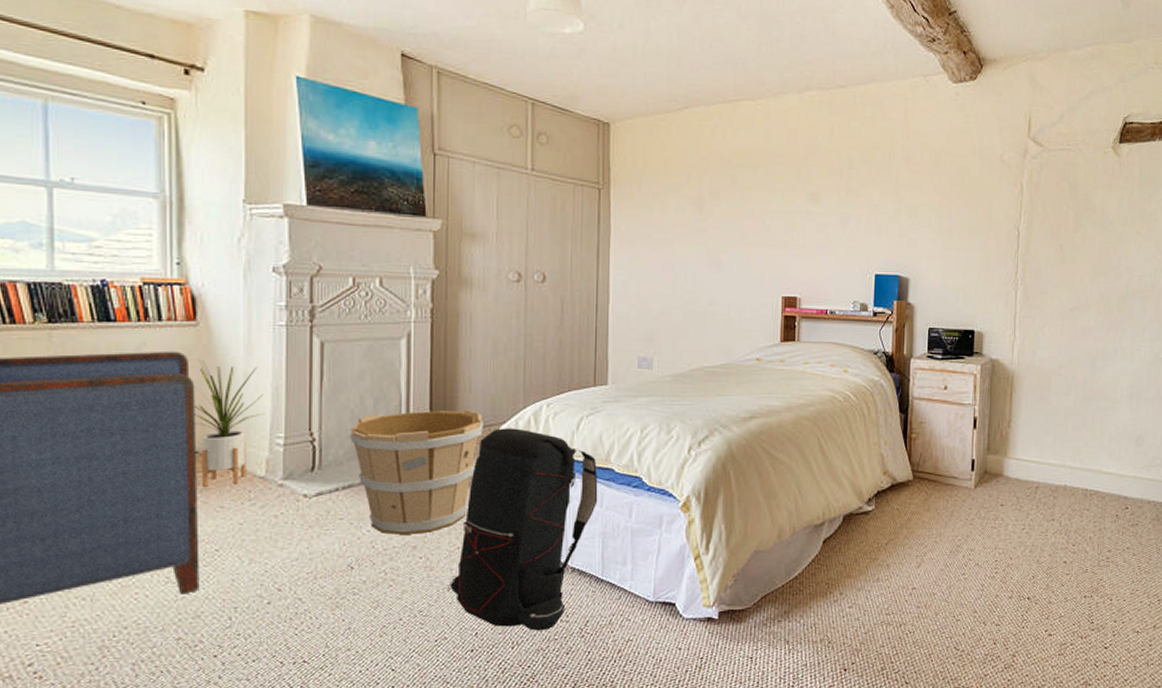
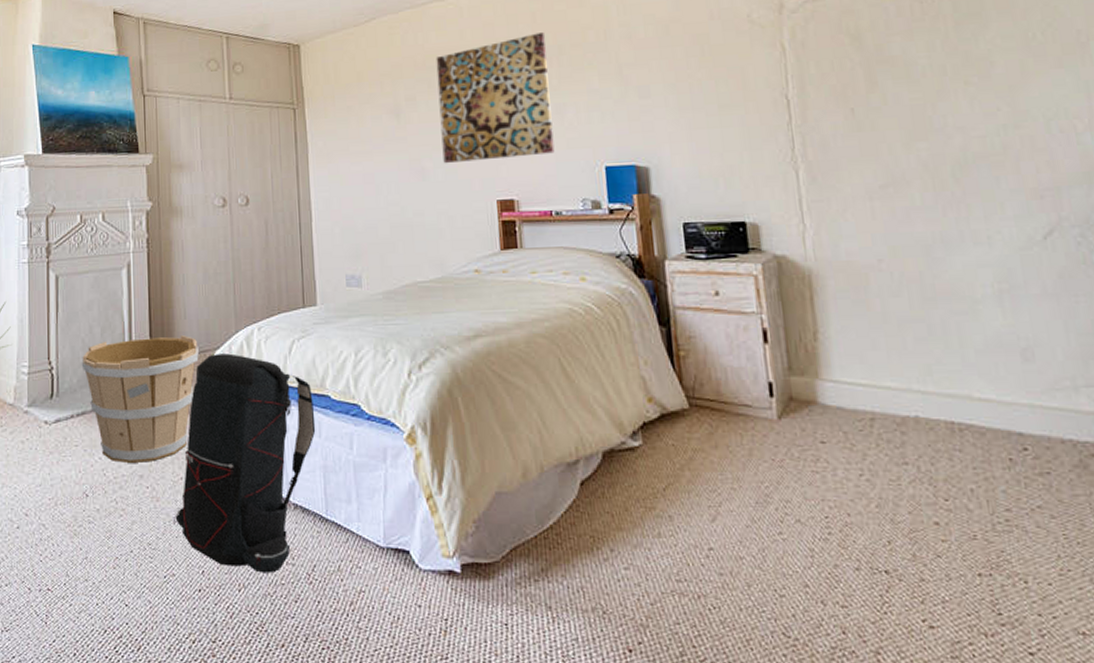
wall art: none [739,145,840,259] -> present [436,33,555,164]

